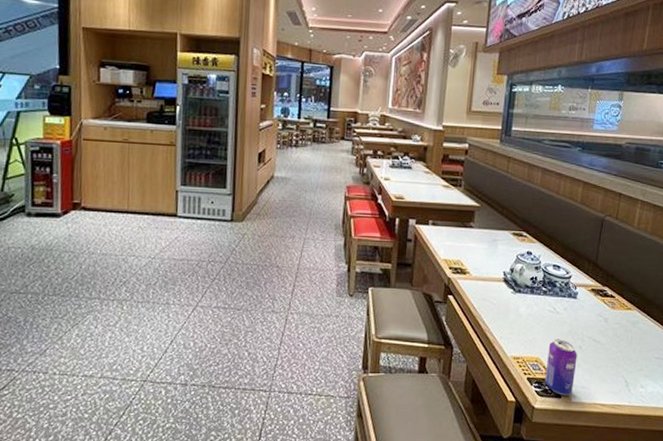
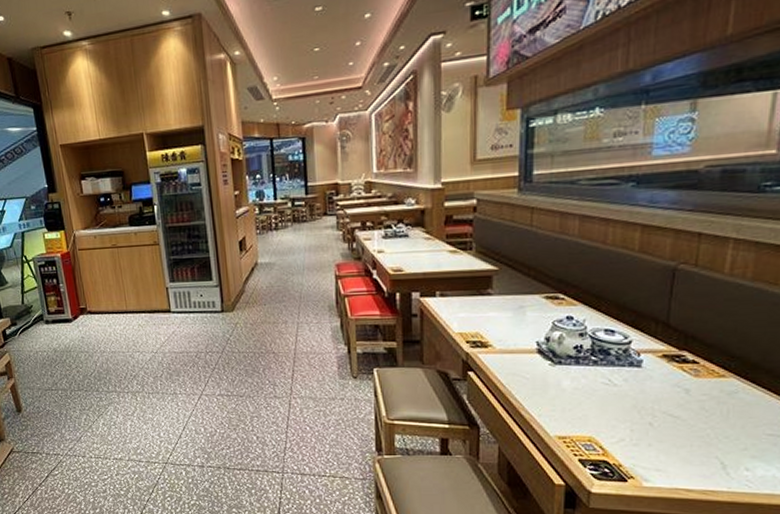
beverage can: present [545,339,578,396] -> none [603,415,647,479]

